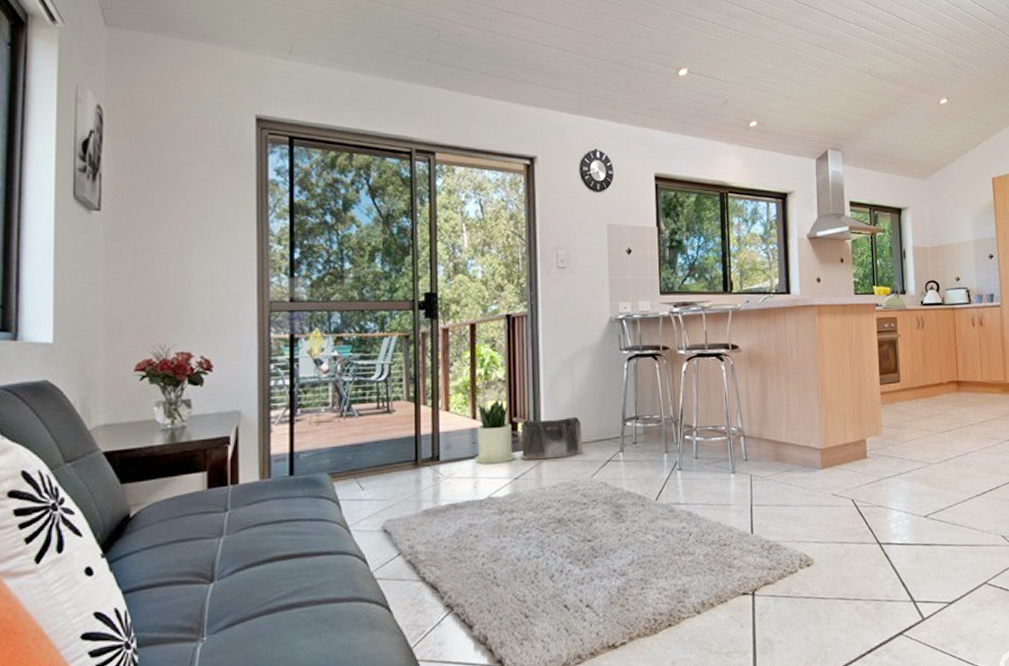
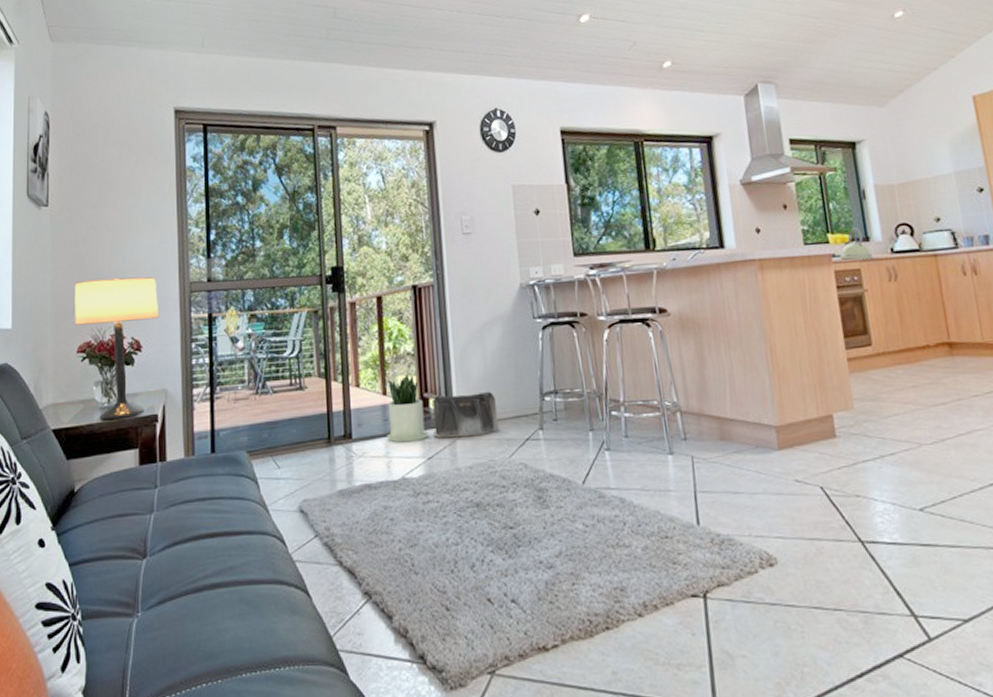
table lamp: none [132,292,234,443] -> present [74,276,160,421]

